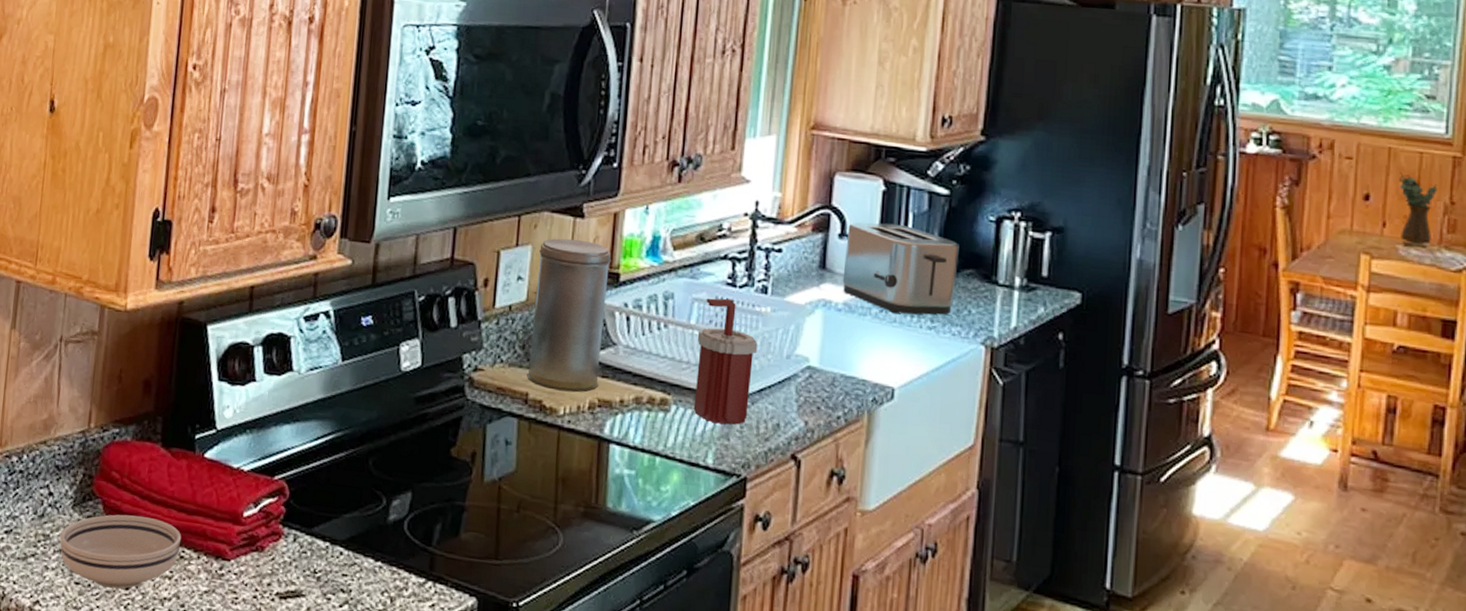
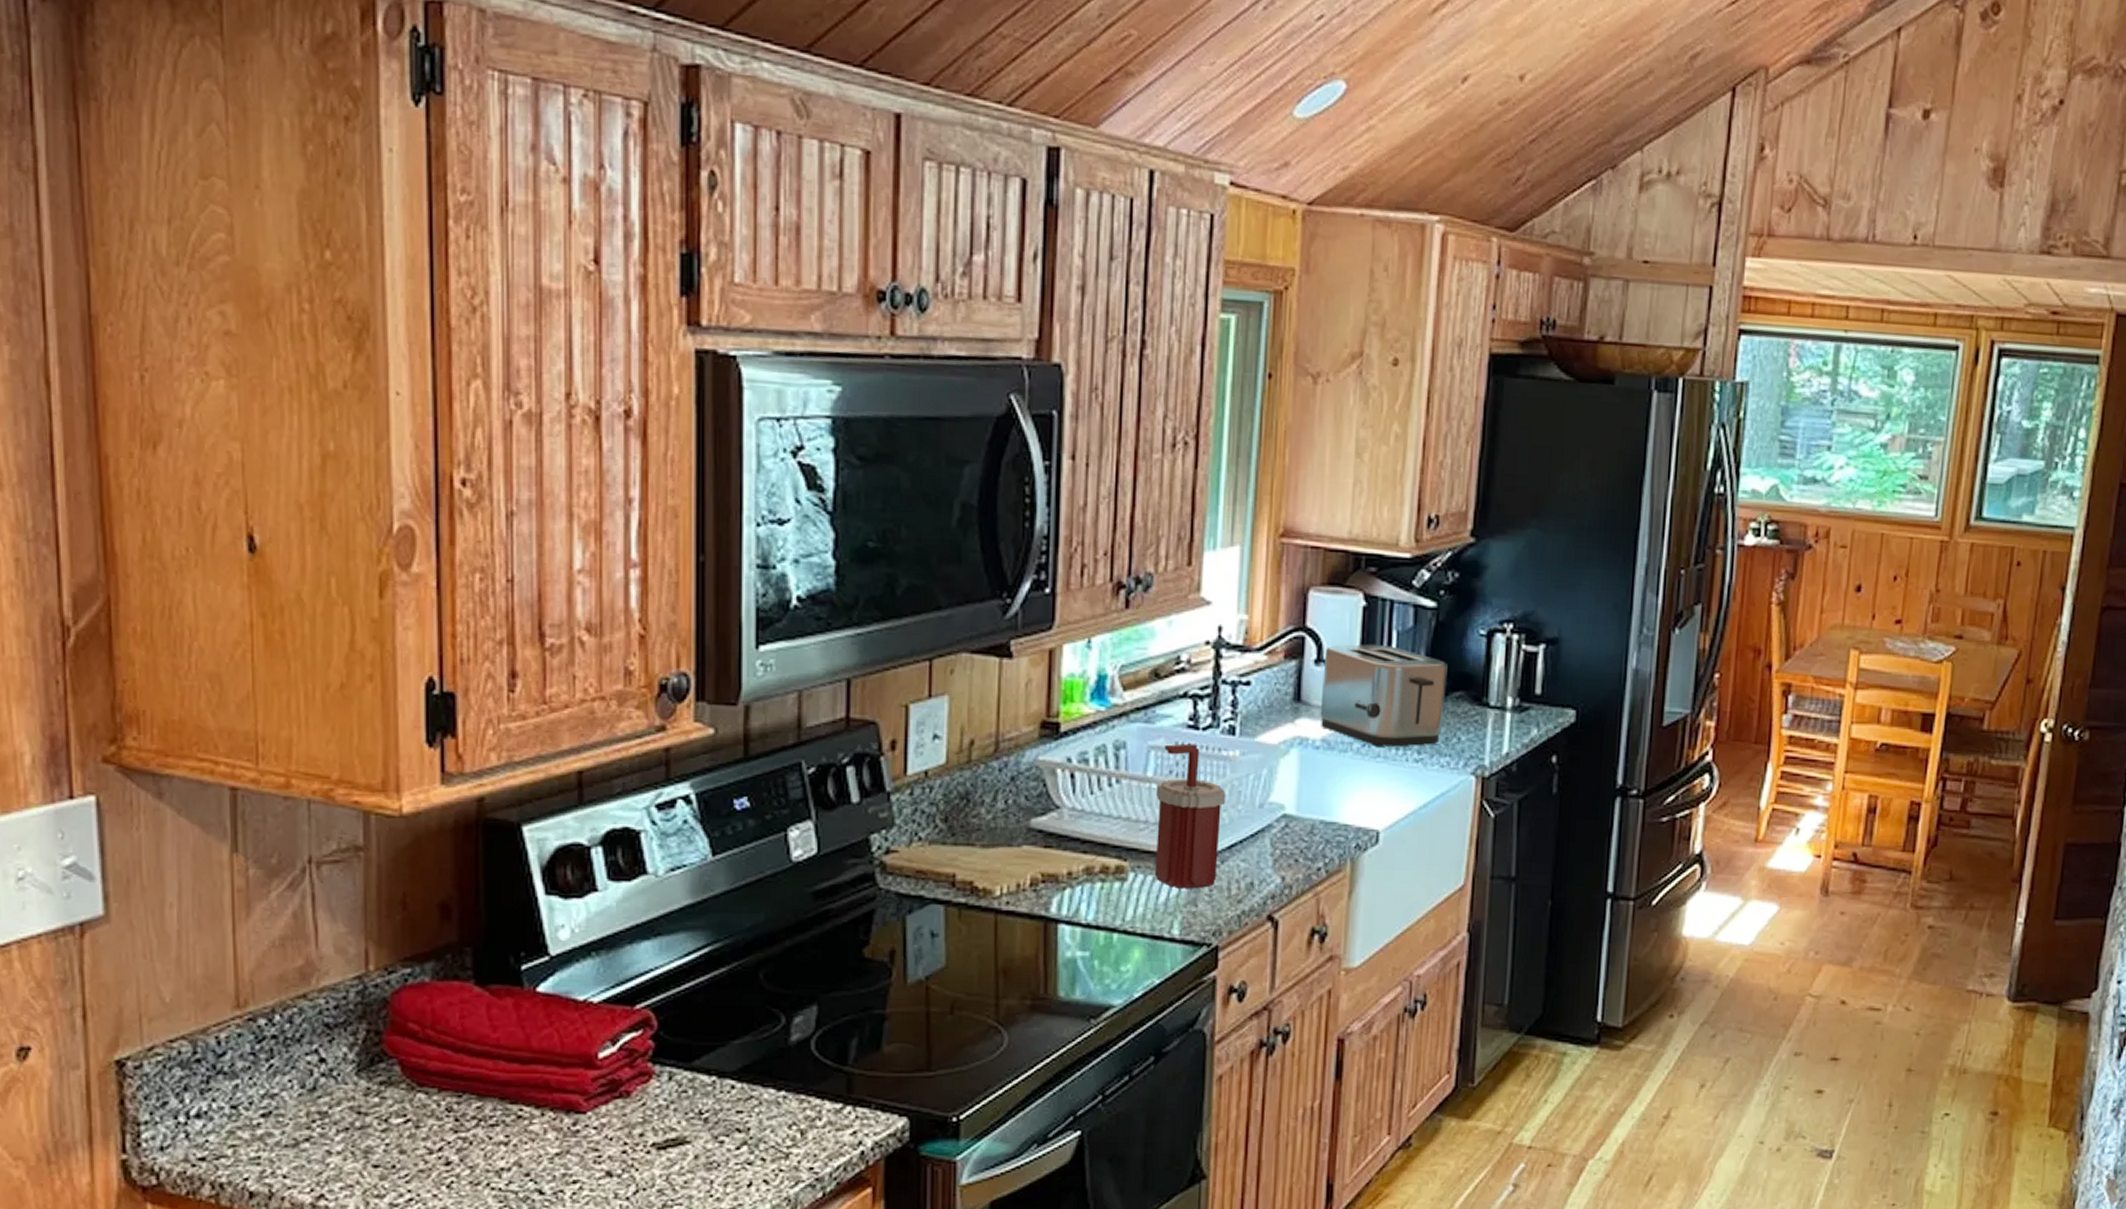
bowl: present [59,514,182,589] -> none [342,1073,517,1166]
canister: present [526,238,611,393] -> none [951,684,1049,868]
vase: present [1398,172,1438,251] -> none [1888,559,1925,643]

